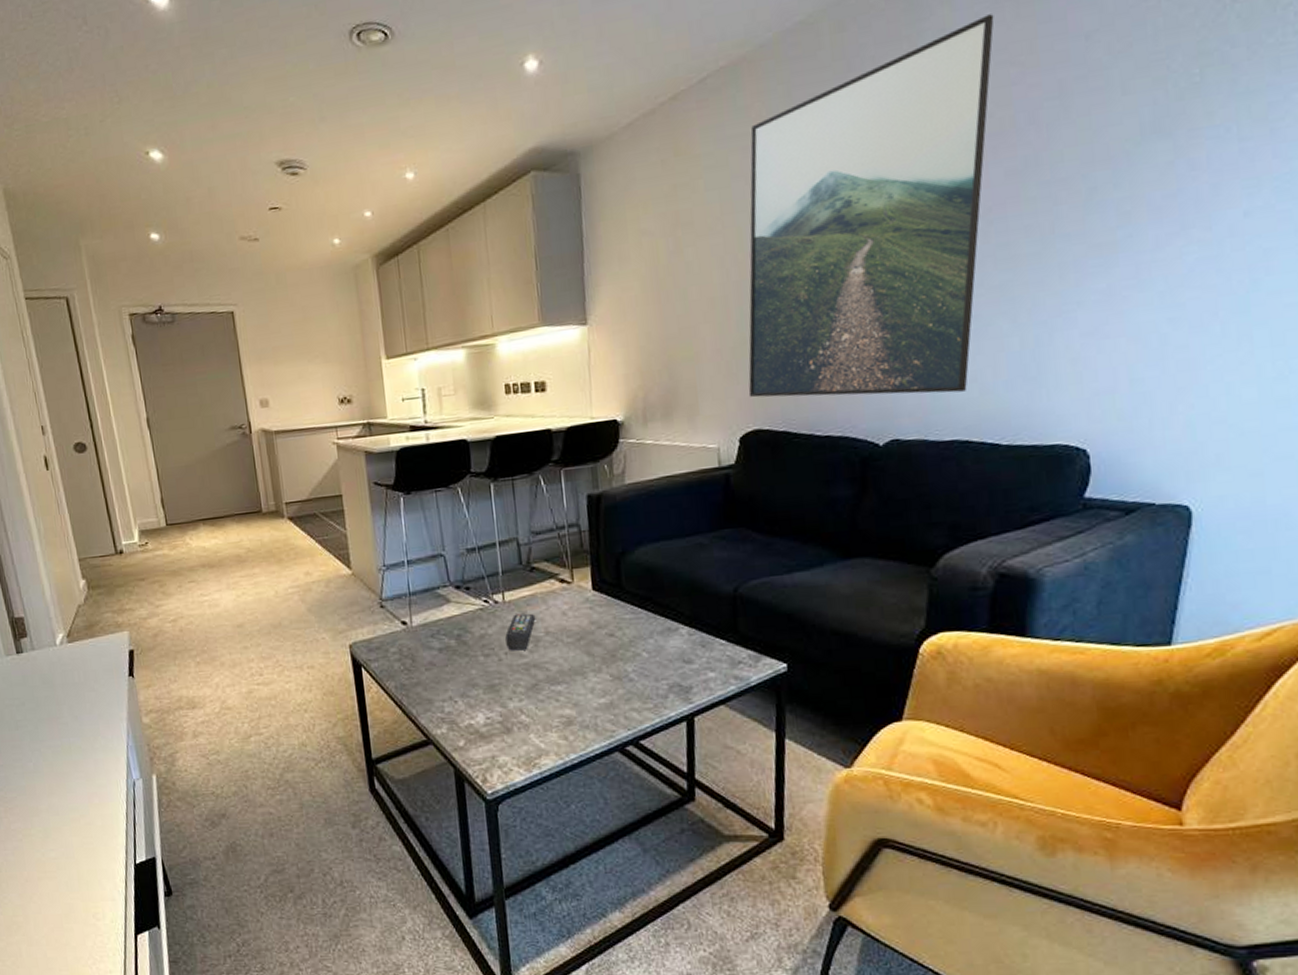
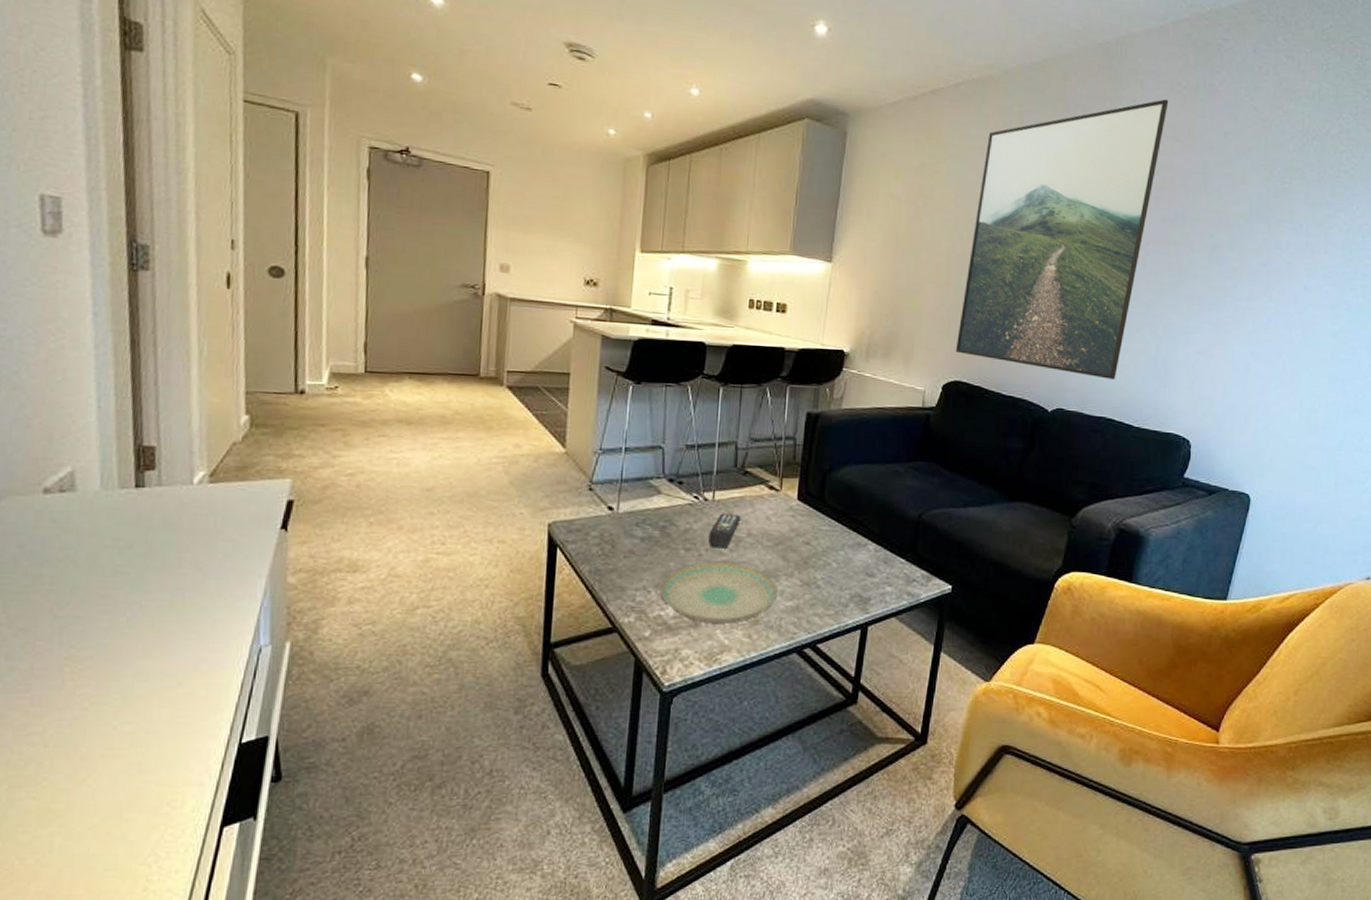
plate: none [466,663,588,728] -> present [660,561,777,624]

